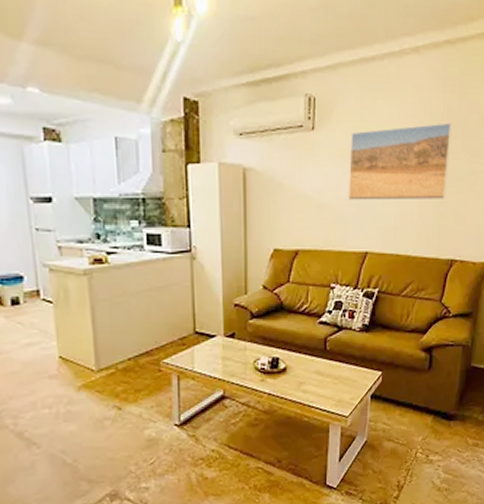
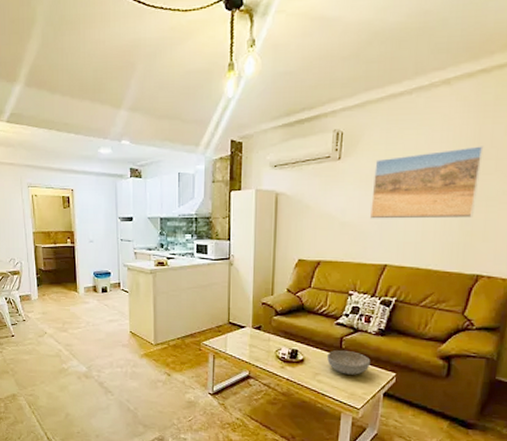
bowl: none [312,352,357,380] -> present [327,350,371,375]

